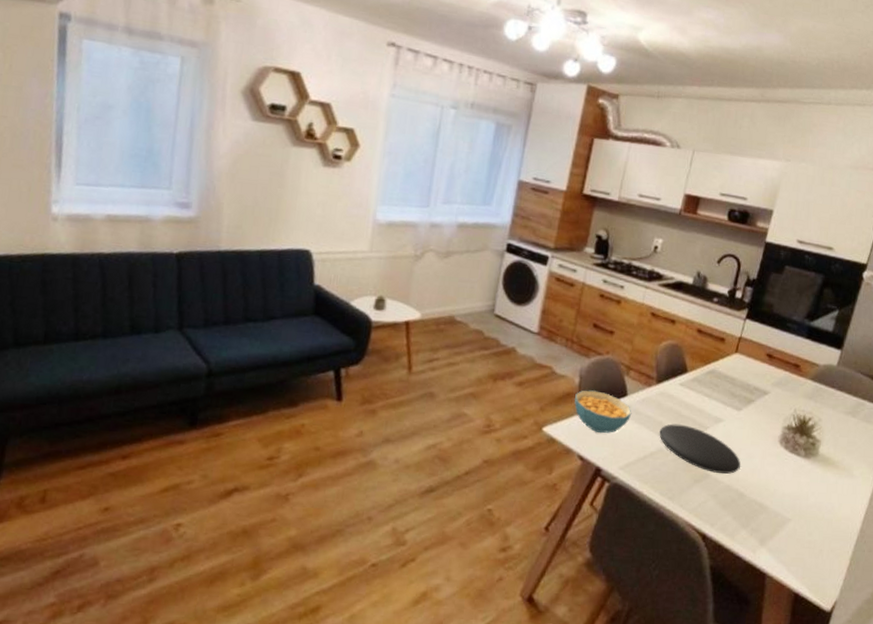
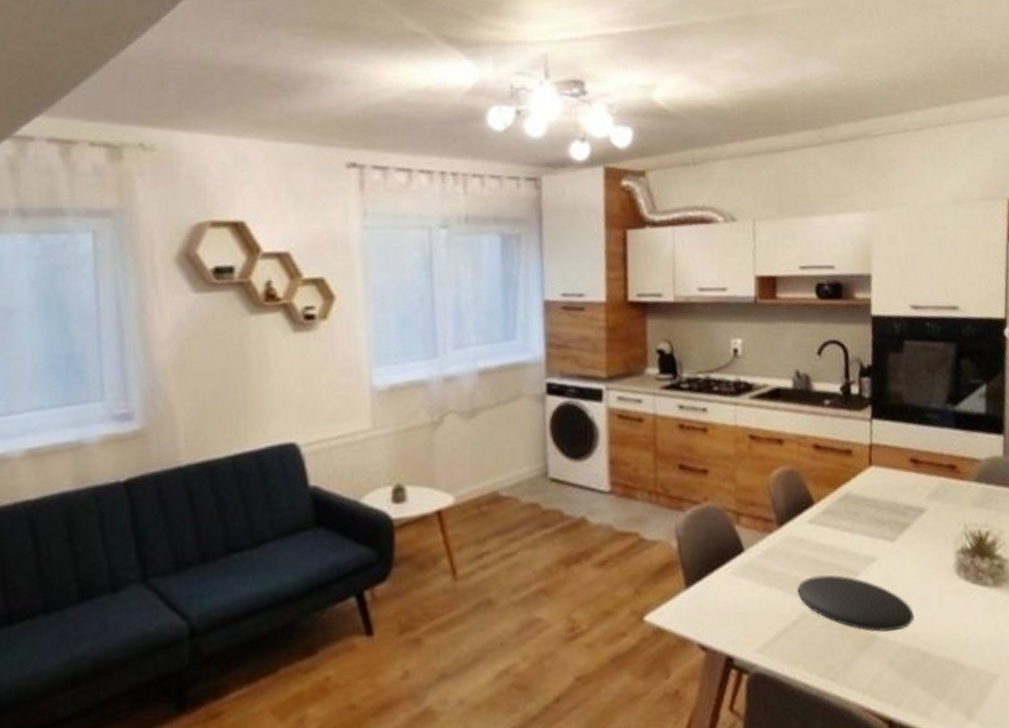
cereal bowl: present [574,390,632,434] -> none [676,552,756,609]

